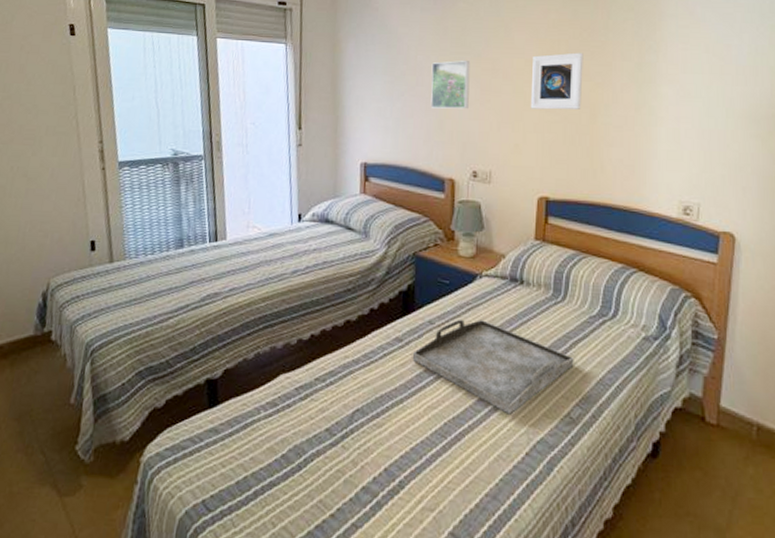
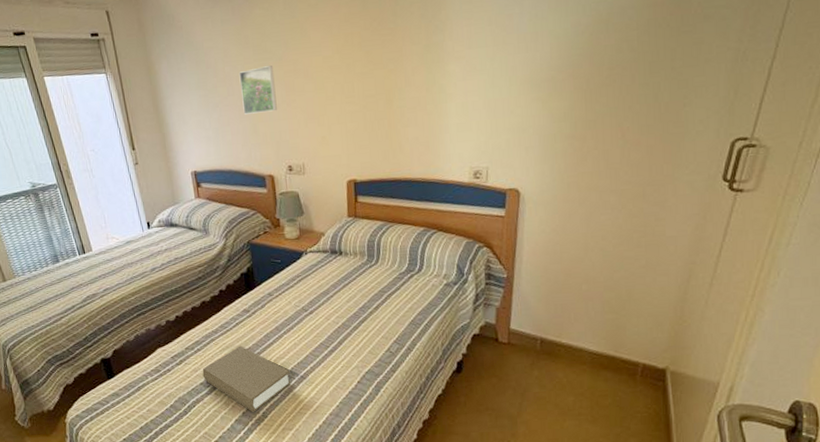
book: none [330,384,442,479] -> present [202,346,291,412]
serving tray: present [412,319,574,415] -> none [258,287,390,356]
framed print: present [530,52,583,110] -> none [329,42,378,103]

